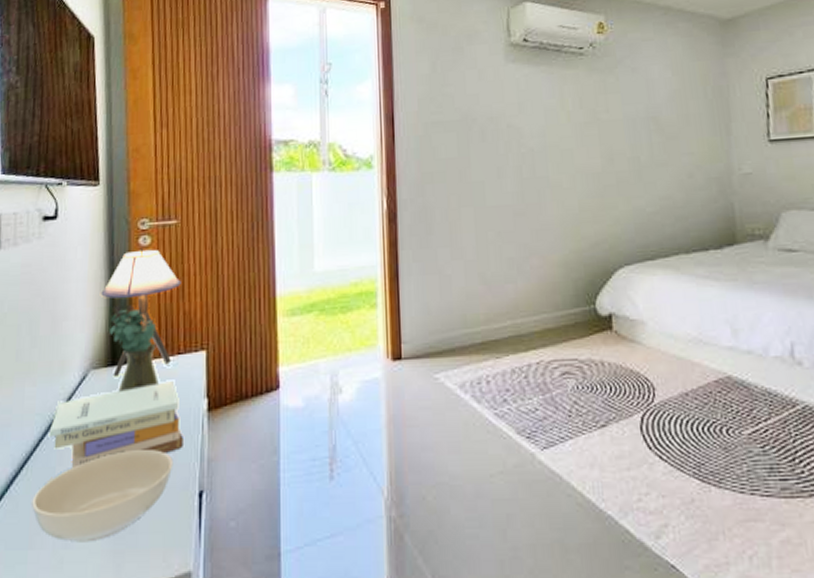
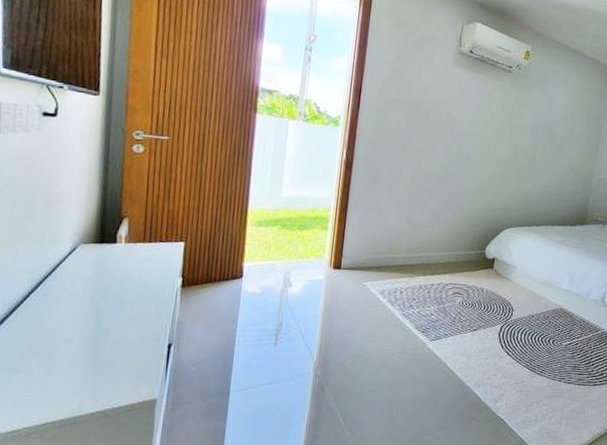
bowl: present [32,448,174,543] -> none [20,308,149,372]
books: present [49,381,183,468] -> none [39,261,159,317]
table lamp: present [101,248,181,377] -> none [94,154,168,252]
vase: present [110,307,159,392] -> none [100,198,143,265]

